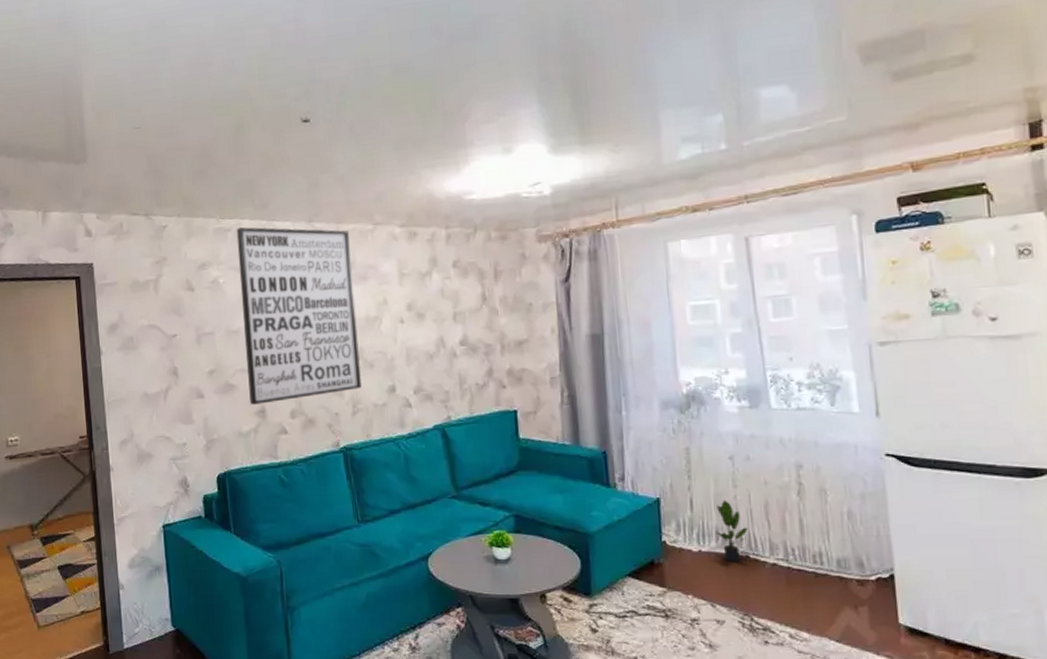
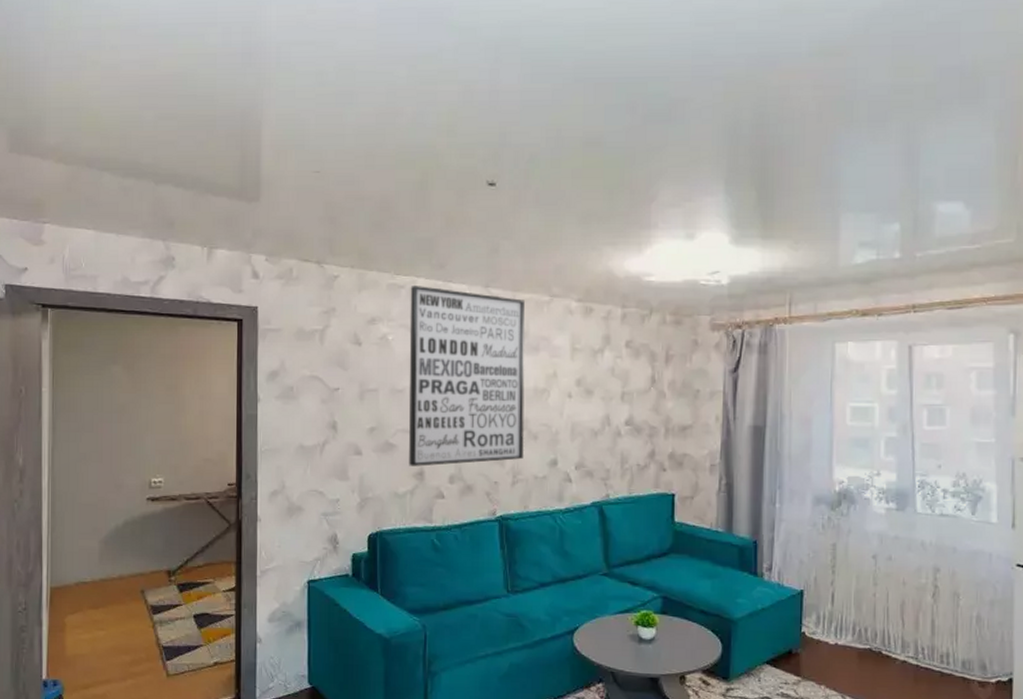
potted plant: present [716,499,748,562] -> none [853,596,884,657]

